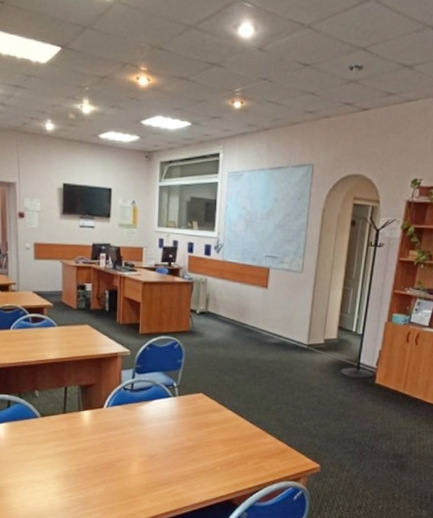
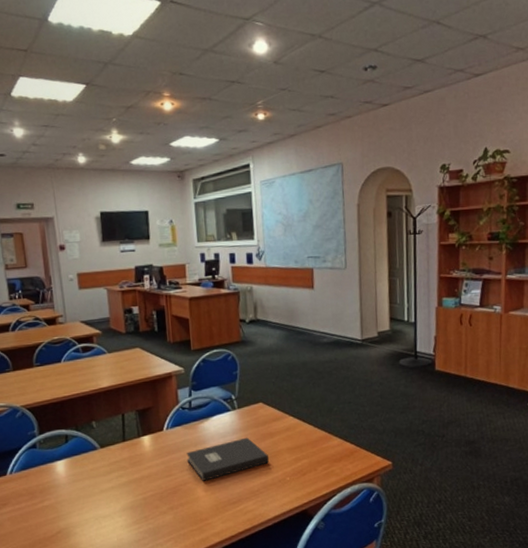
book: none [123,424,203,460] -> present [186,437,270,481]

